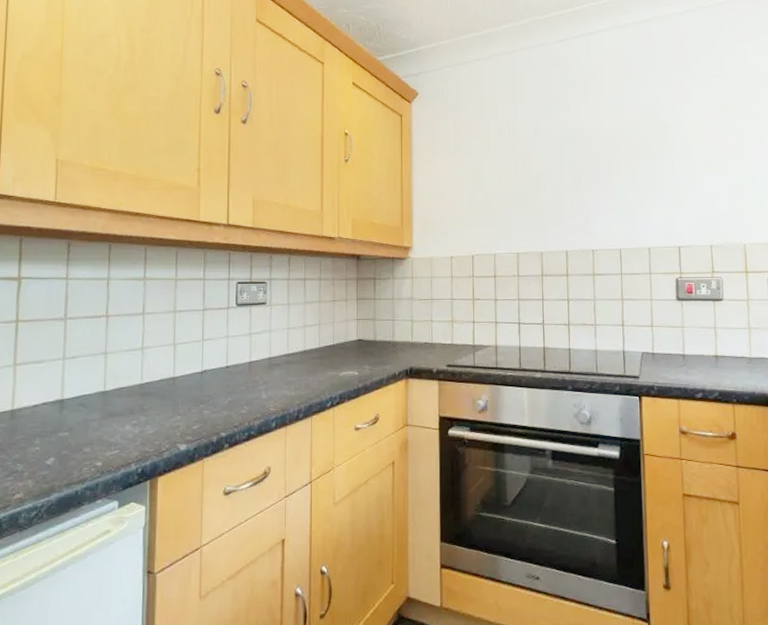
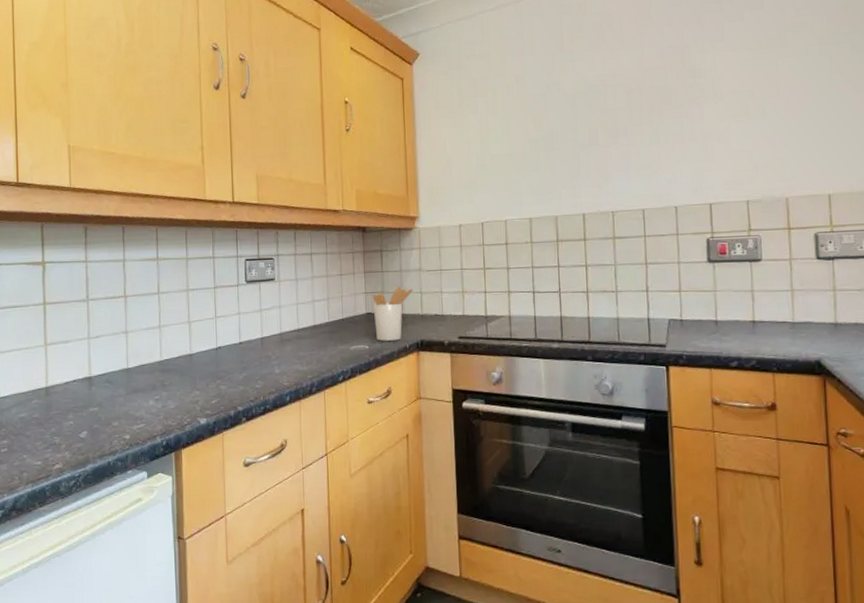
utensil holder: none [364,314,404,368] -> present [372,286,413,341]

